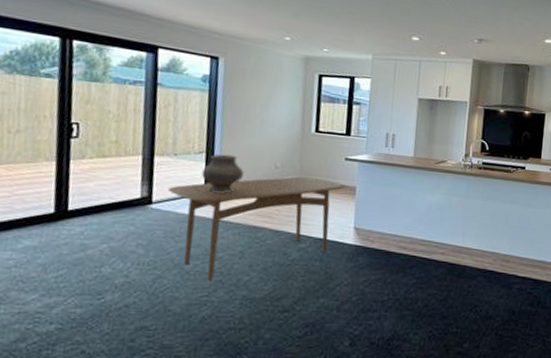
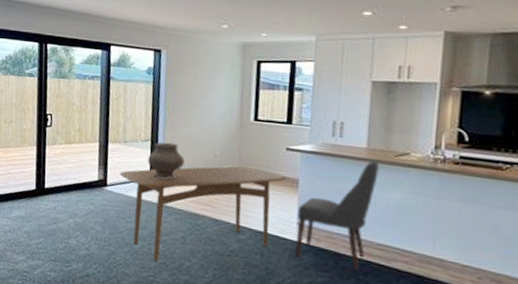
chair: none [352,167,423,265] -> present [295,160,380,270]

